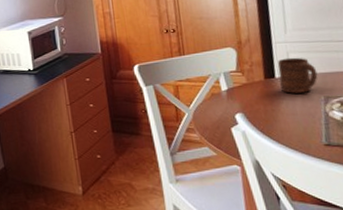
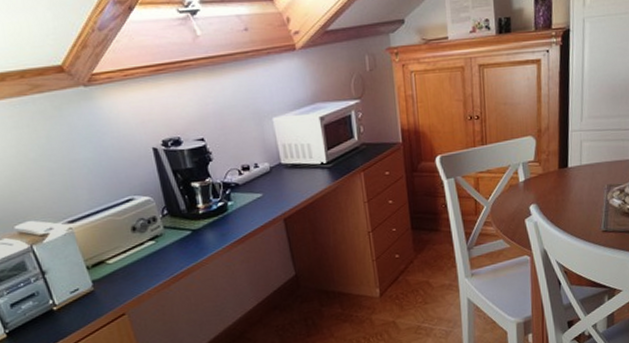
cup: present [277,57,318,94] -> none [571,146,605,183]

